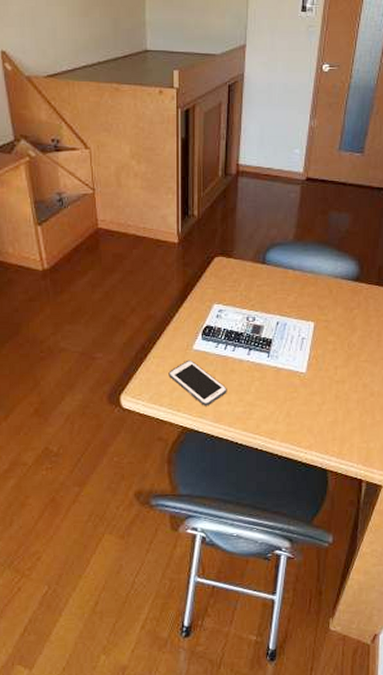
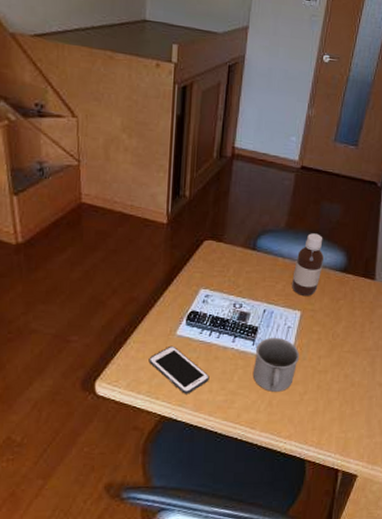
mug: none [269,348,316,403] -> present [252,337,300,392]
bottle: none [304,244,335,306] -> present [292,233,325,296]

